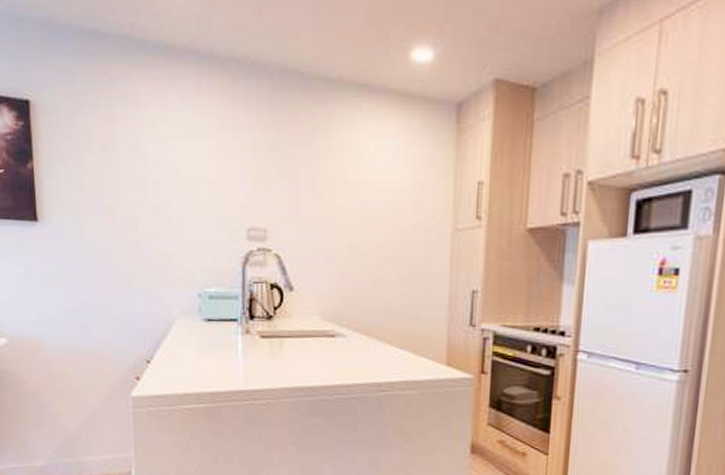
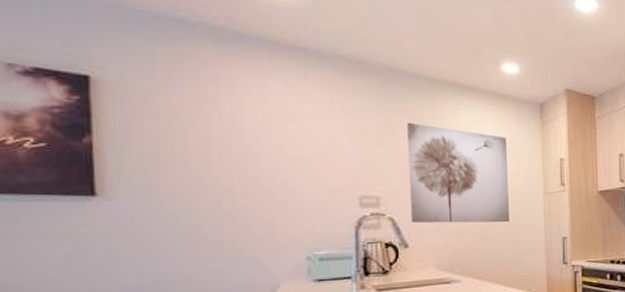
wall art: none [298,136,411,267] -> present [407,122,509,223]

